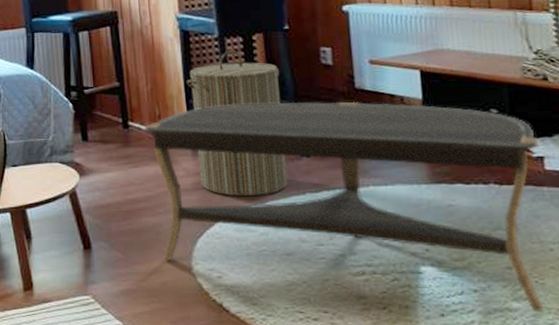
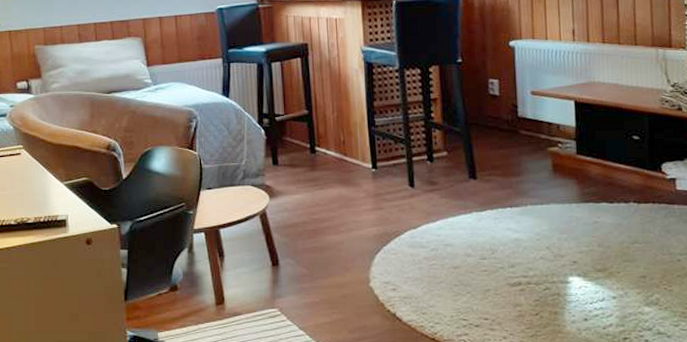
coffee table: present [144,101,545,313] -> none [330,128,672,316]
laundry hamper: present [186,49,288,196] -> none [368,80,457,215]

